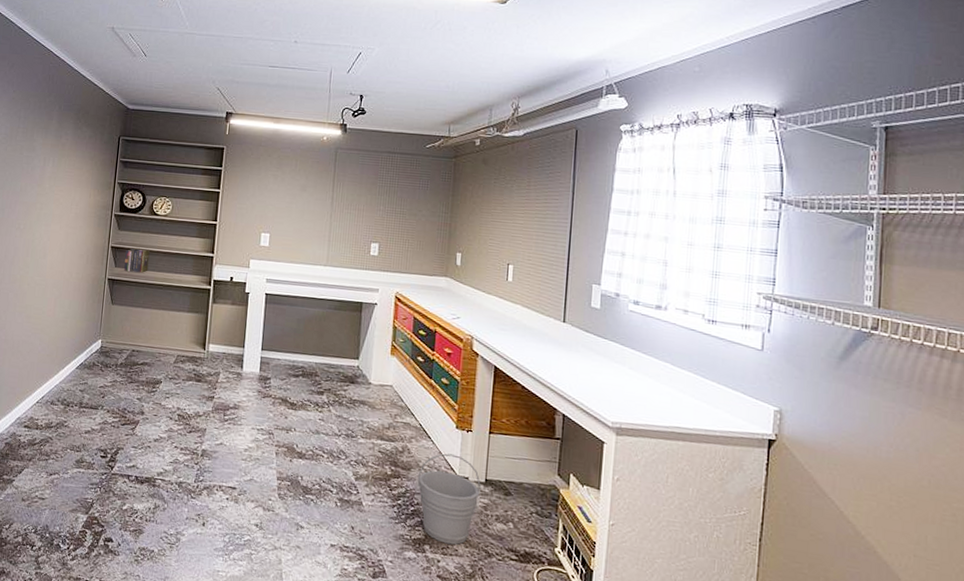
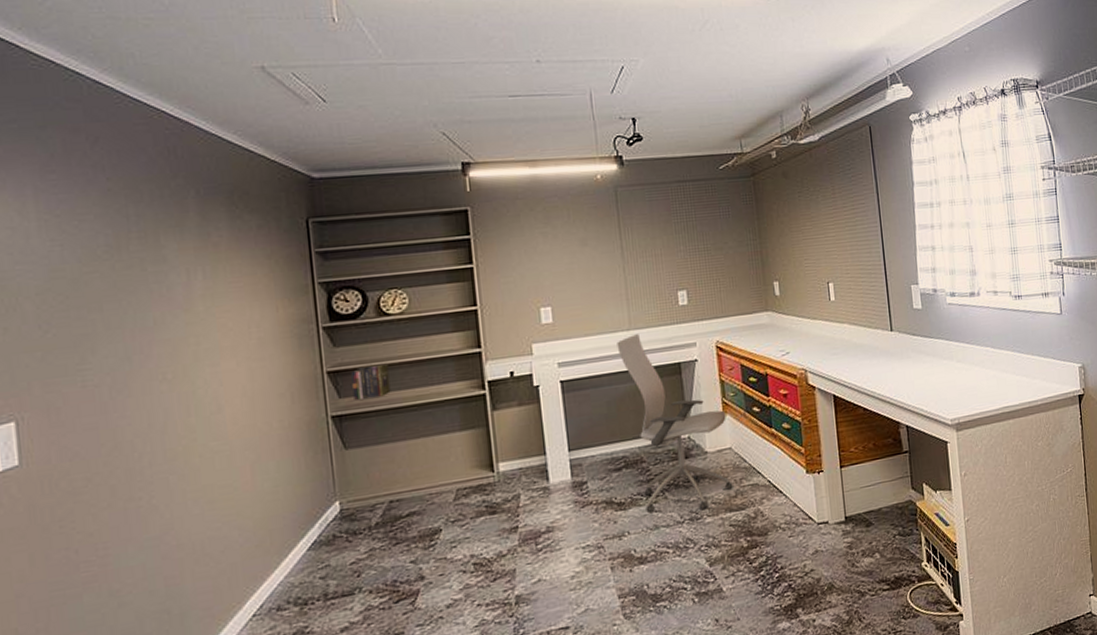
office chair: none [312,270,393,431] -> present [616,334,733,512]
bucket: present [417,453,481,545] -> none [776,501,843,600]

